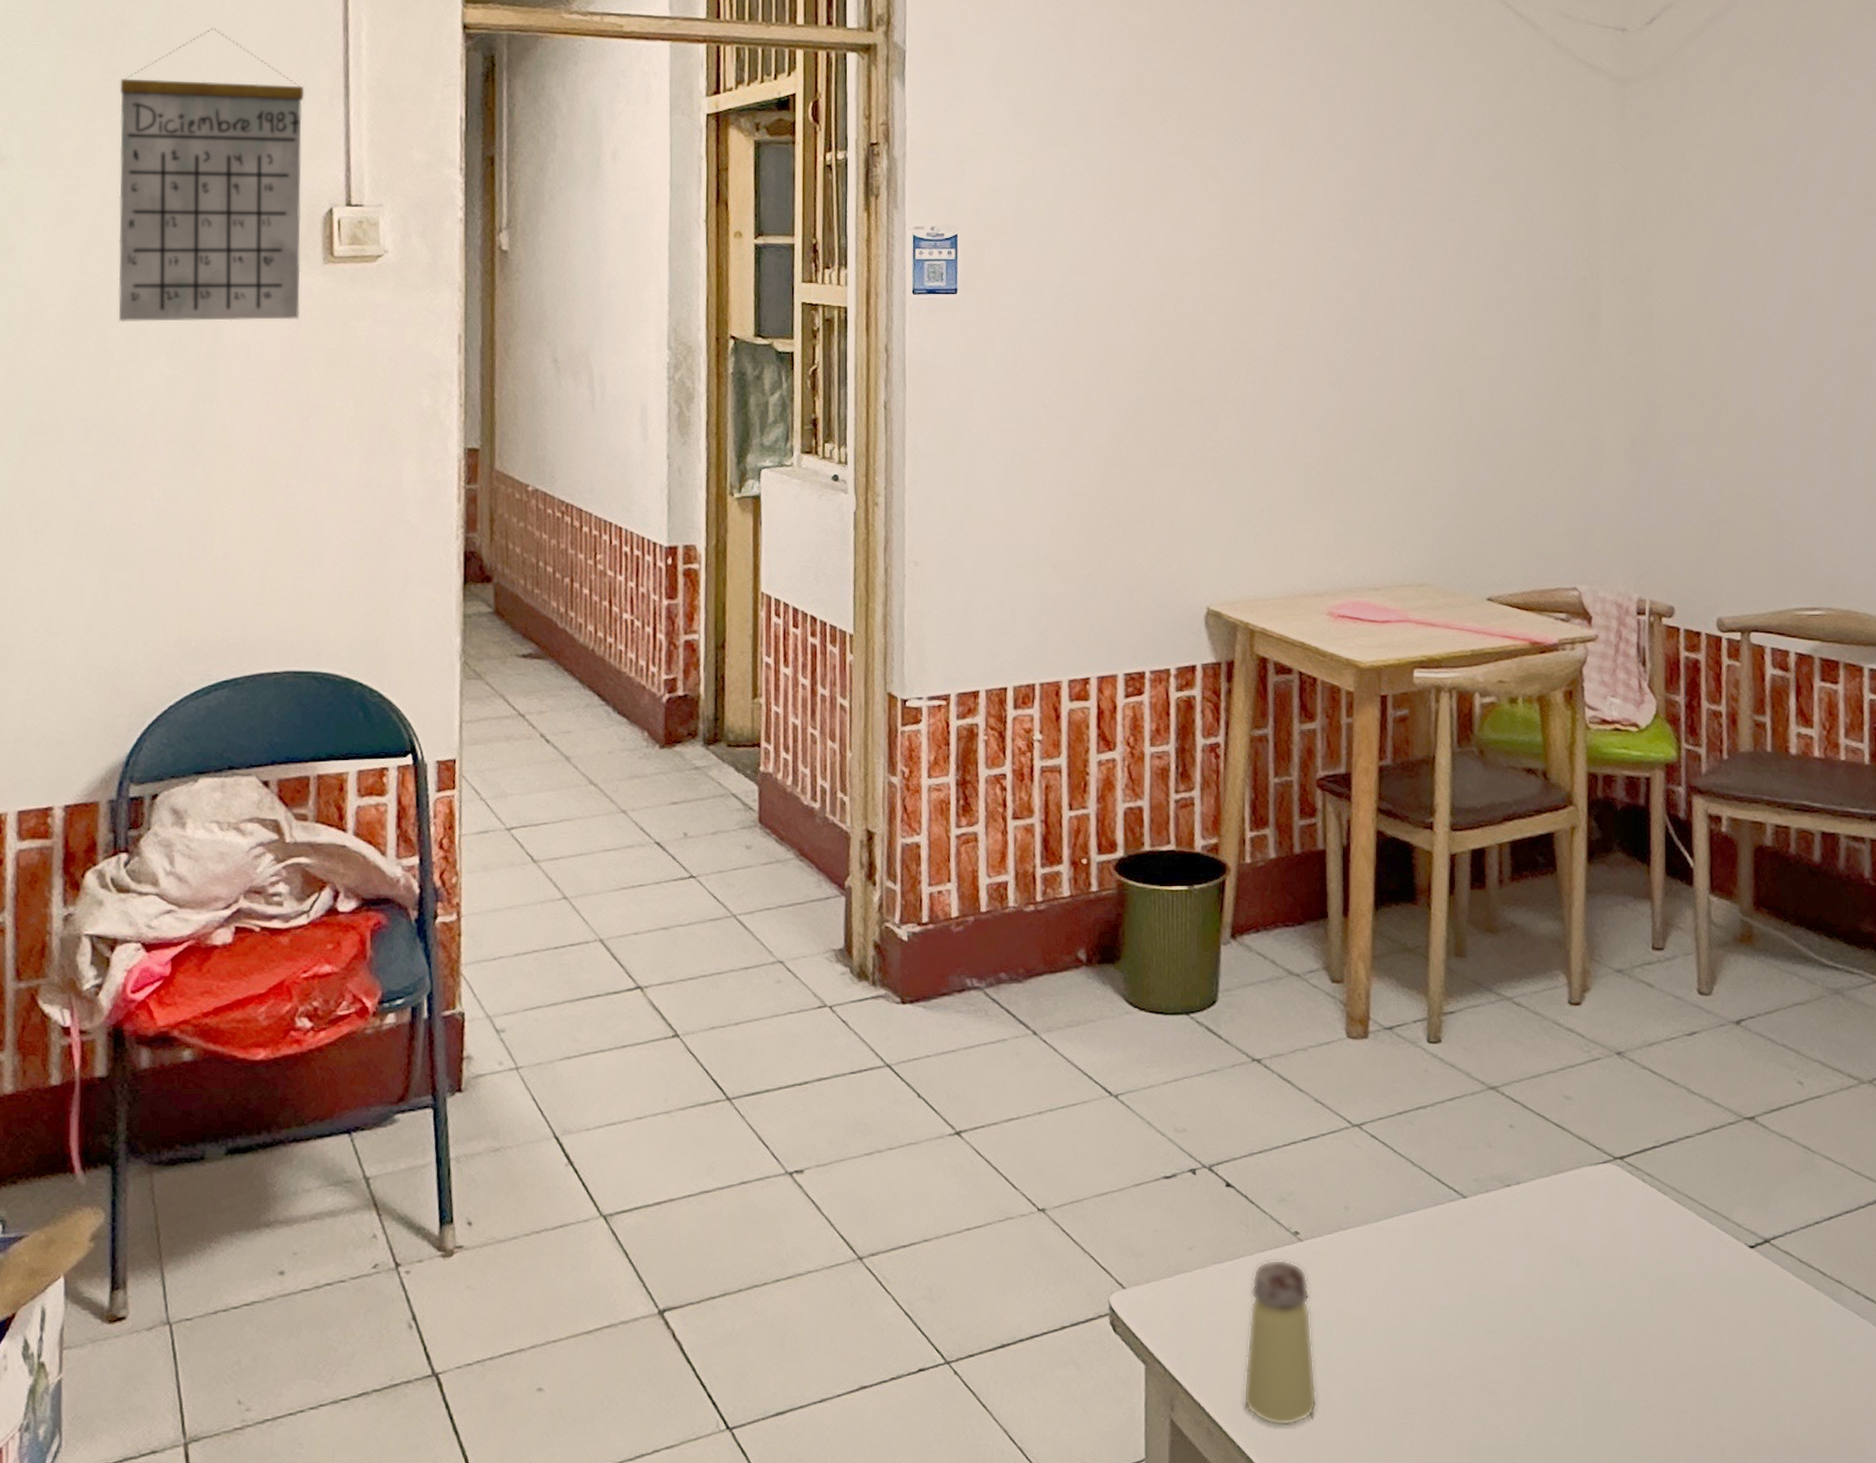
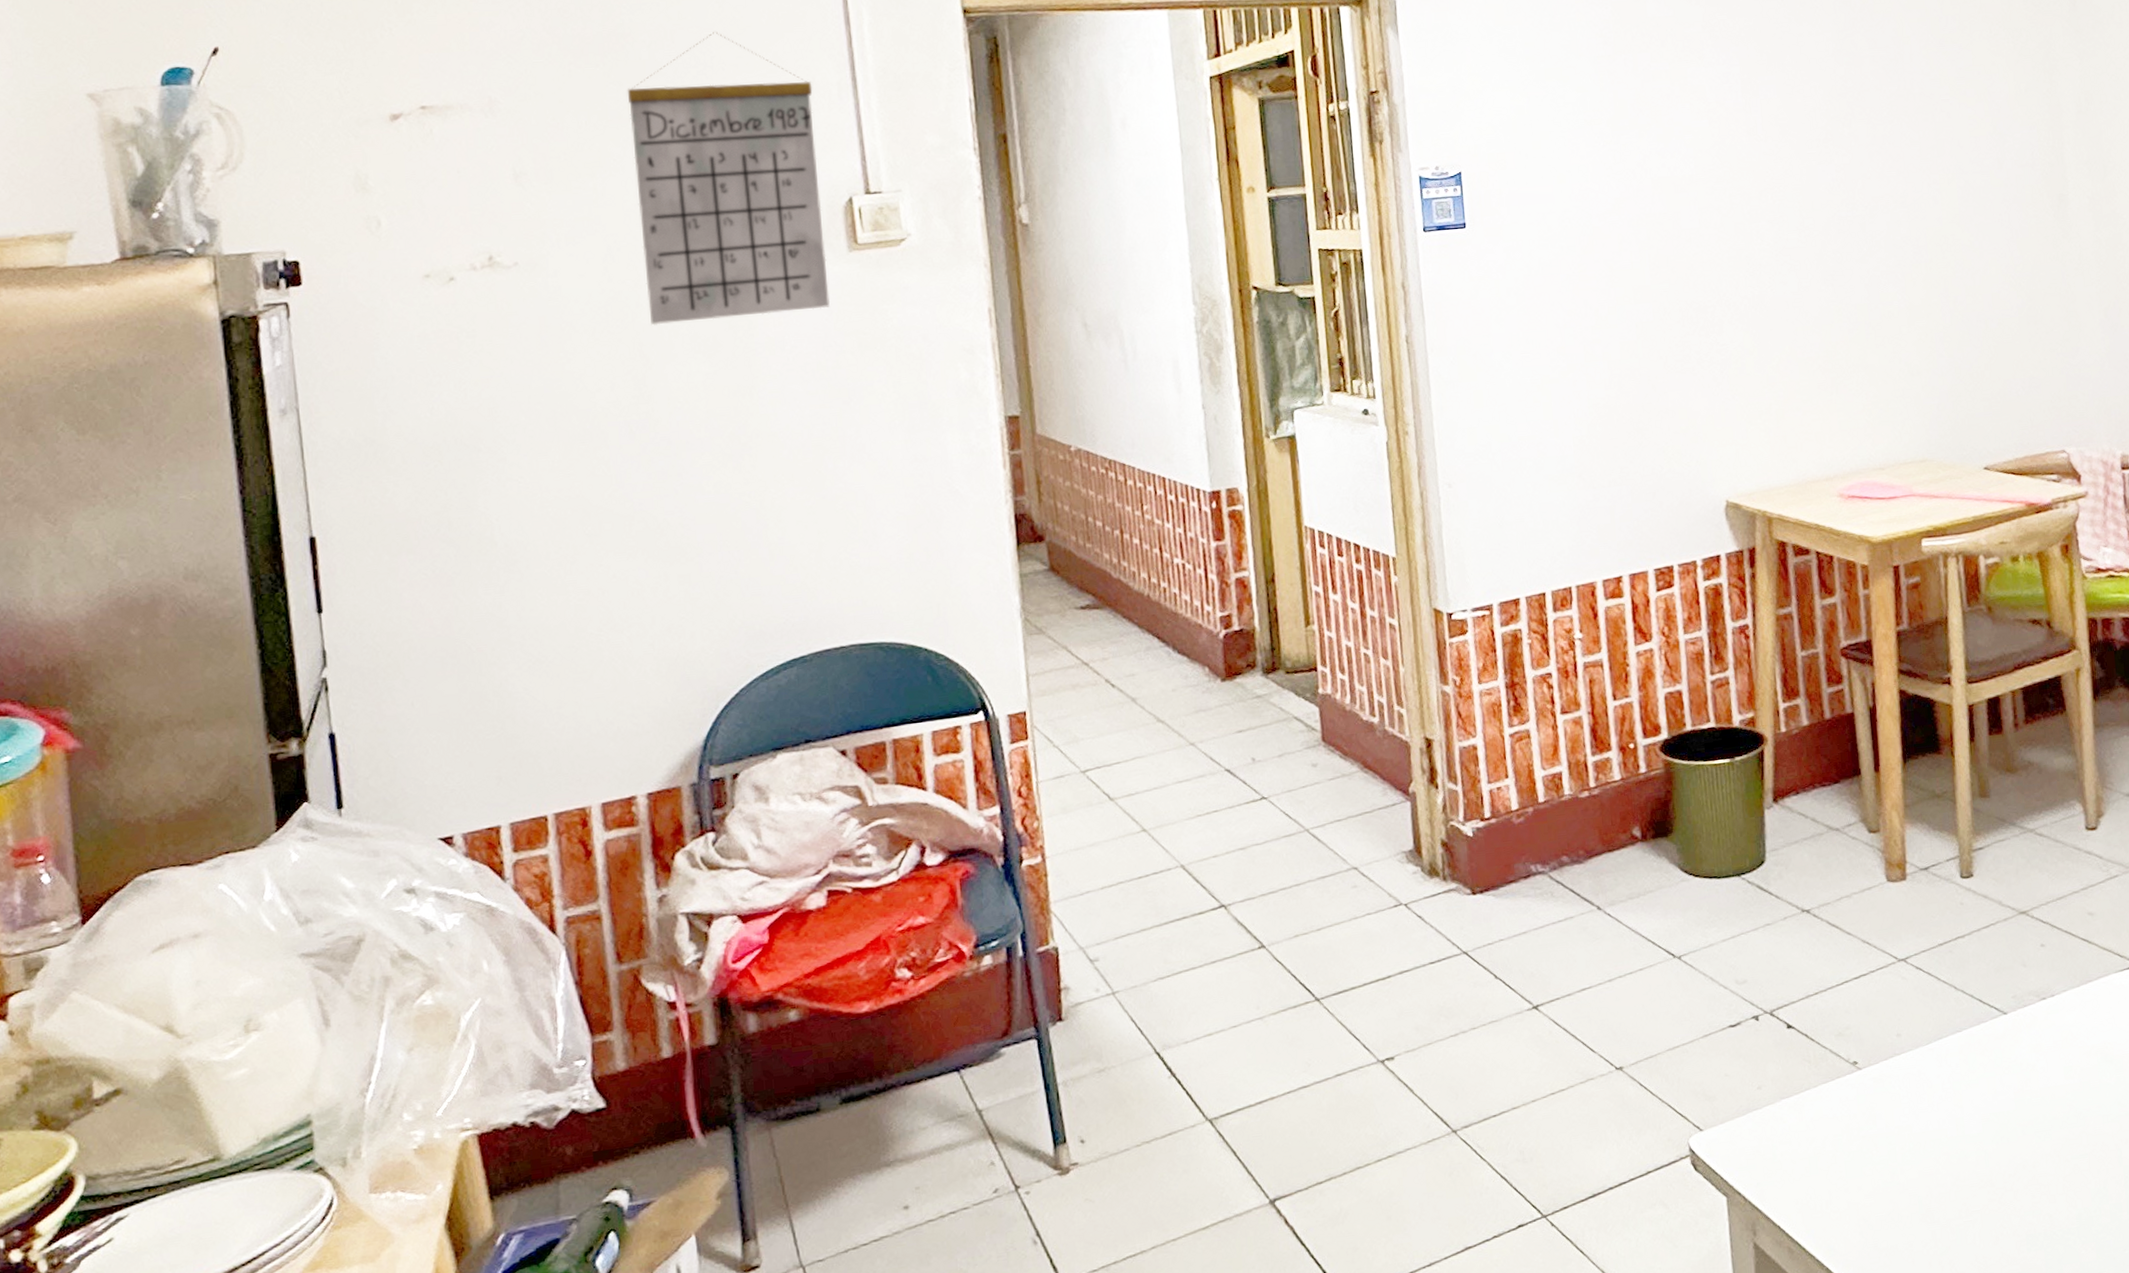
saltshaker: present [1243,1259,1317,1426] -> none [1817,1088,1886,1238]

